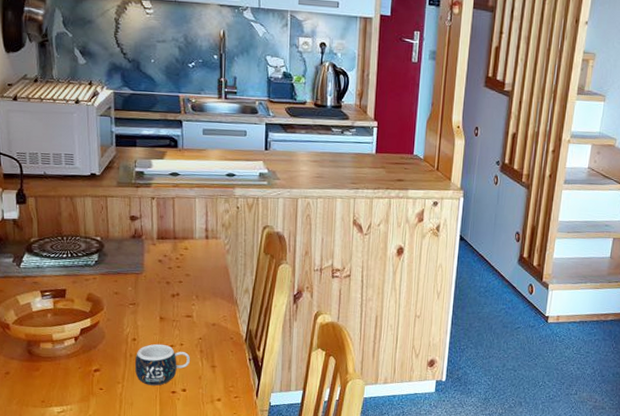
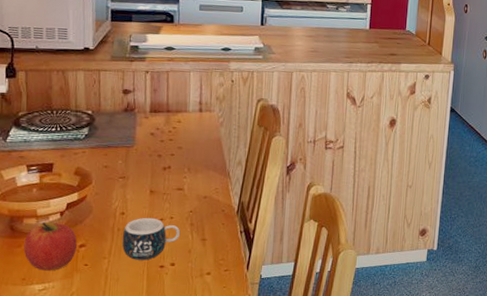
apple: none [42,346,91,394] -> present [24,221,77,271]

